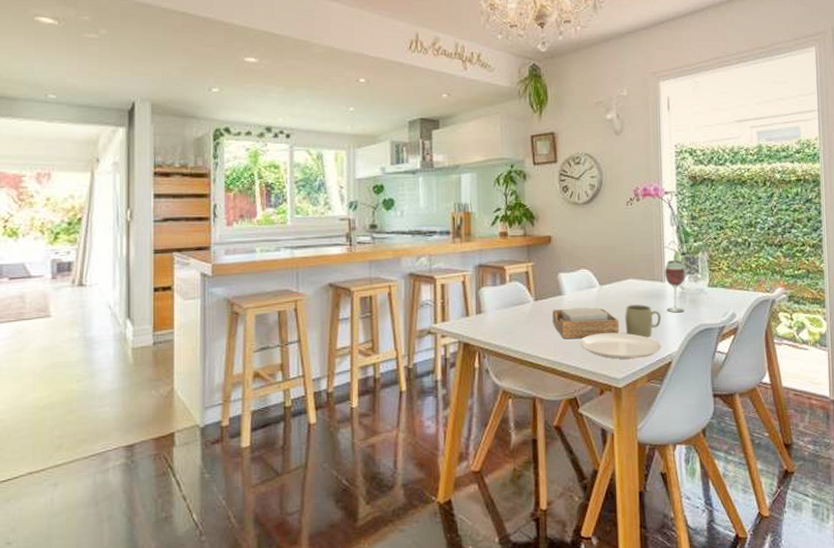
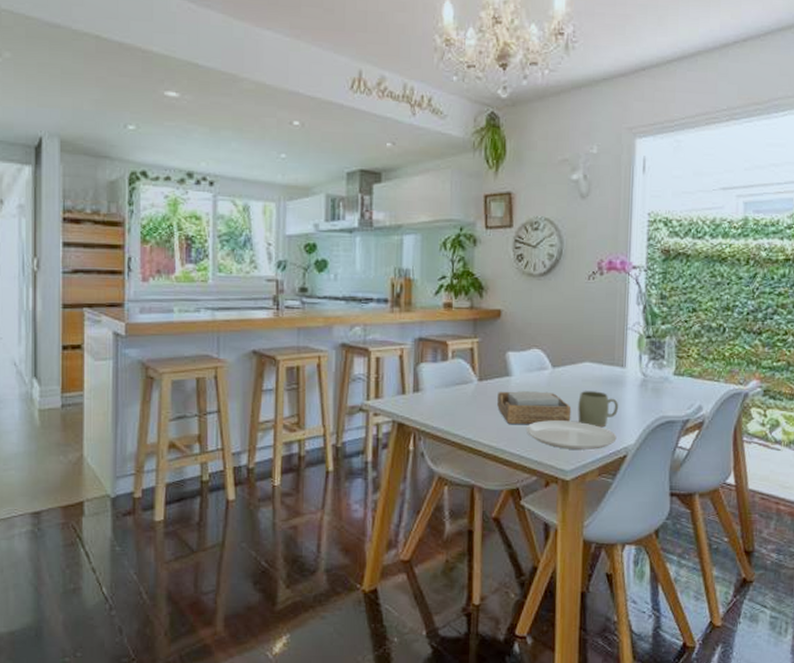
wineglass: present [665,260,685,313] -> none [626,343,649,402]

